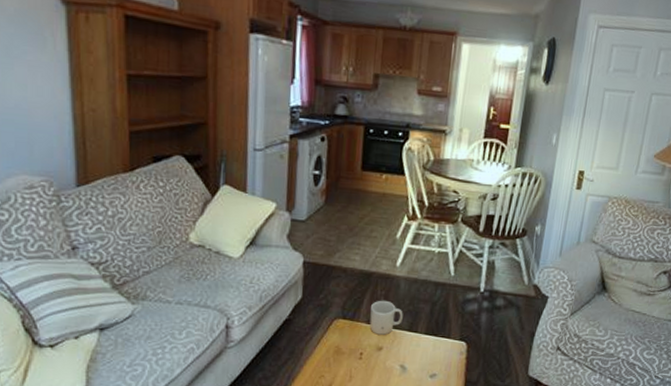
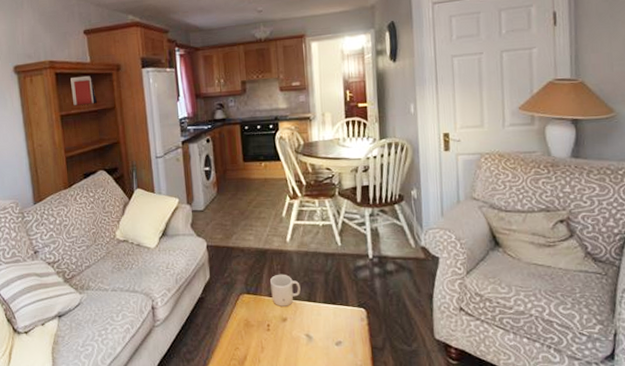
books: none [146,26,182,68] -> present [70,75,97,105]

